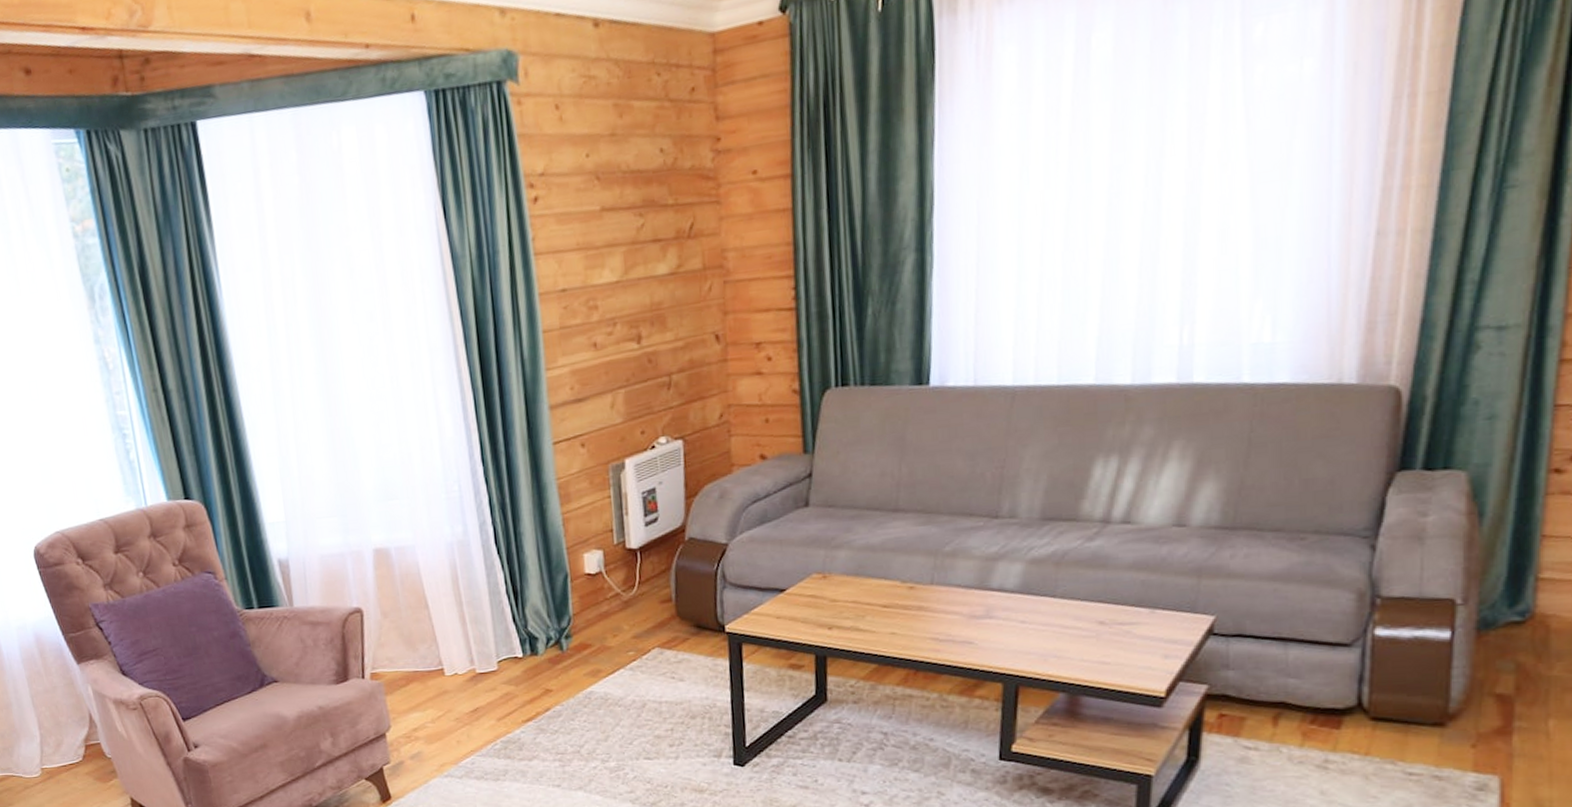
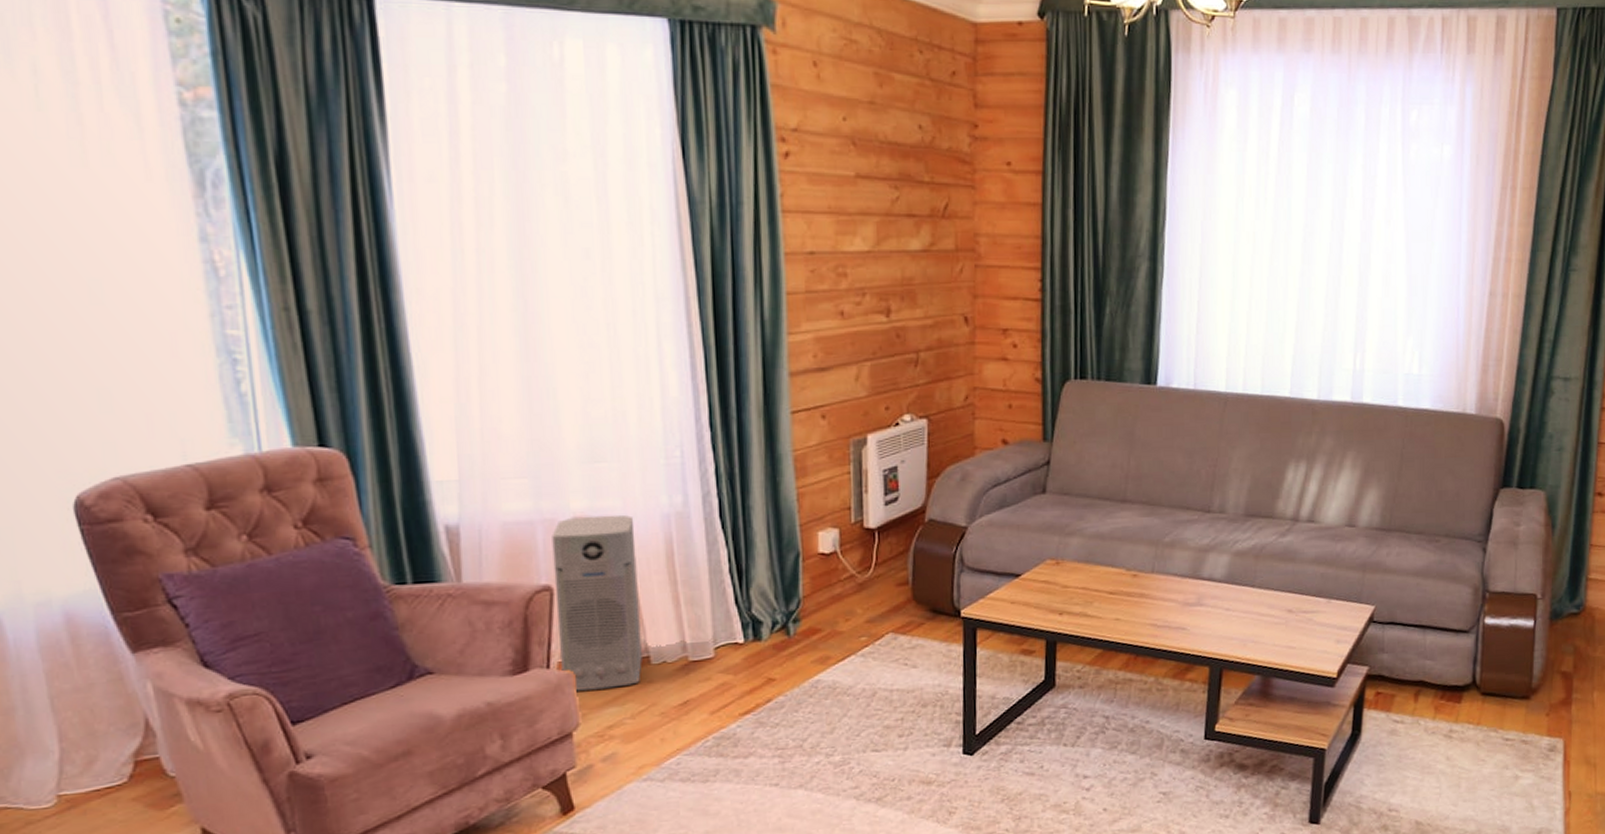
air purifier: none [359,545,438,698] -> present [552,515,642,691]

